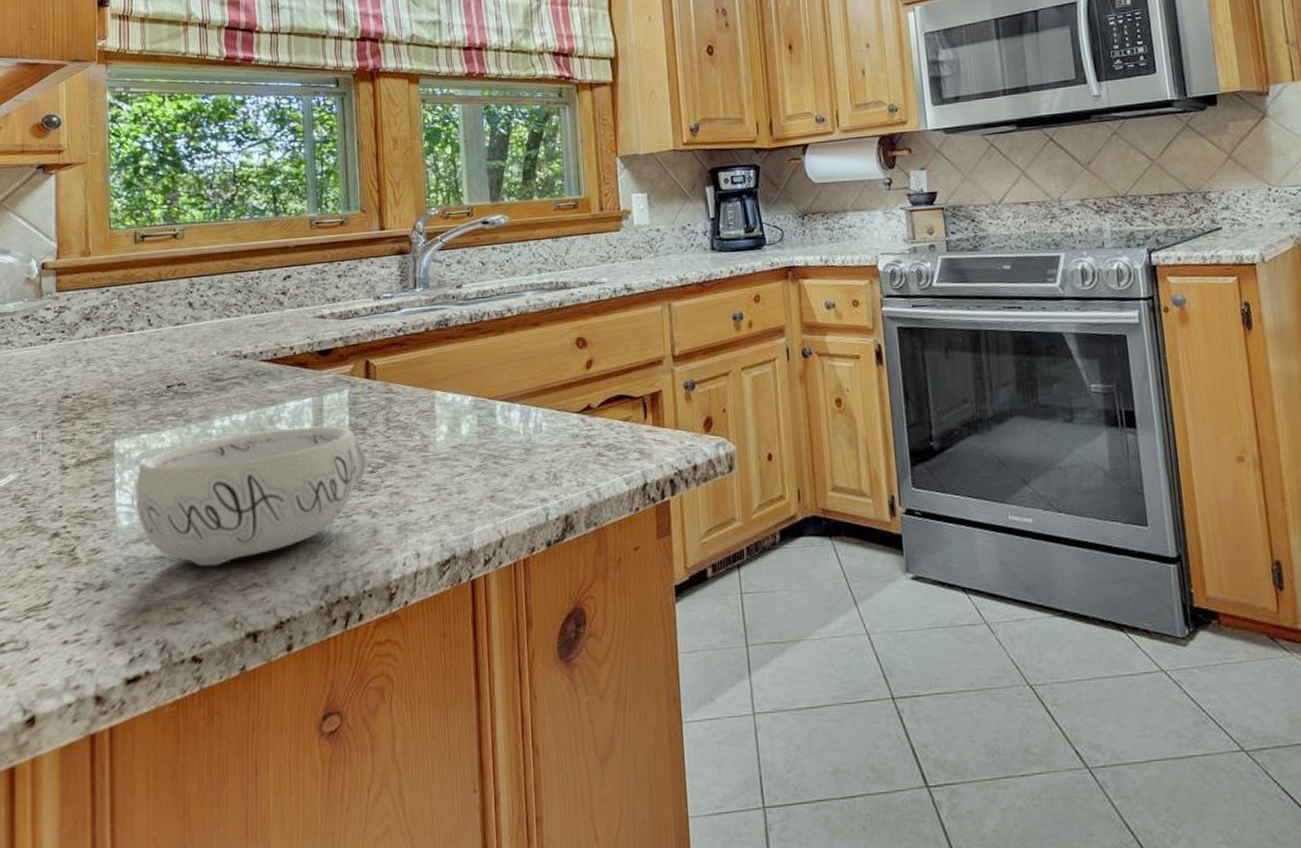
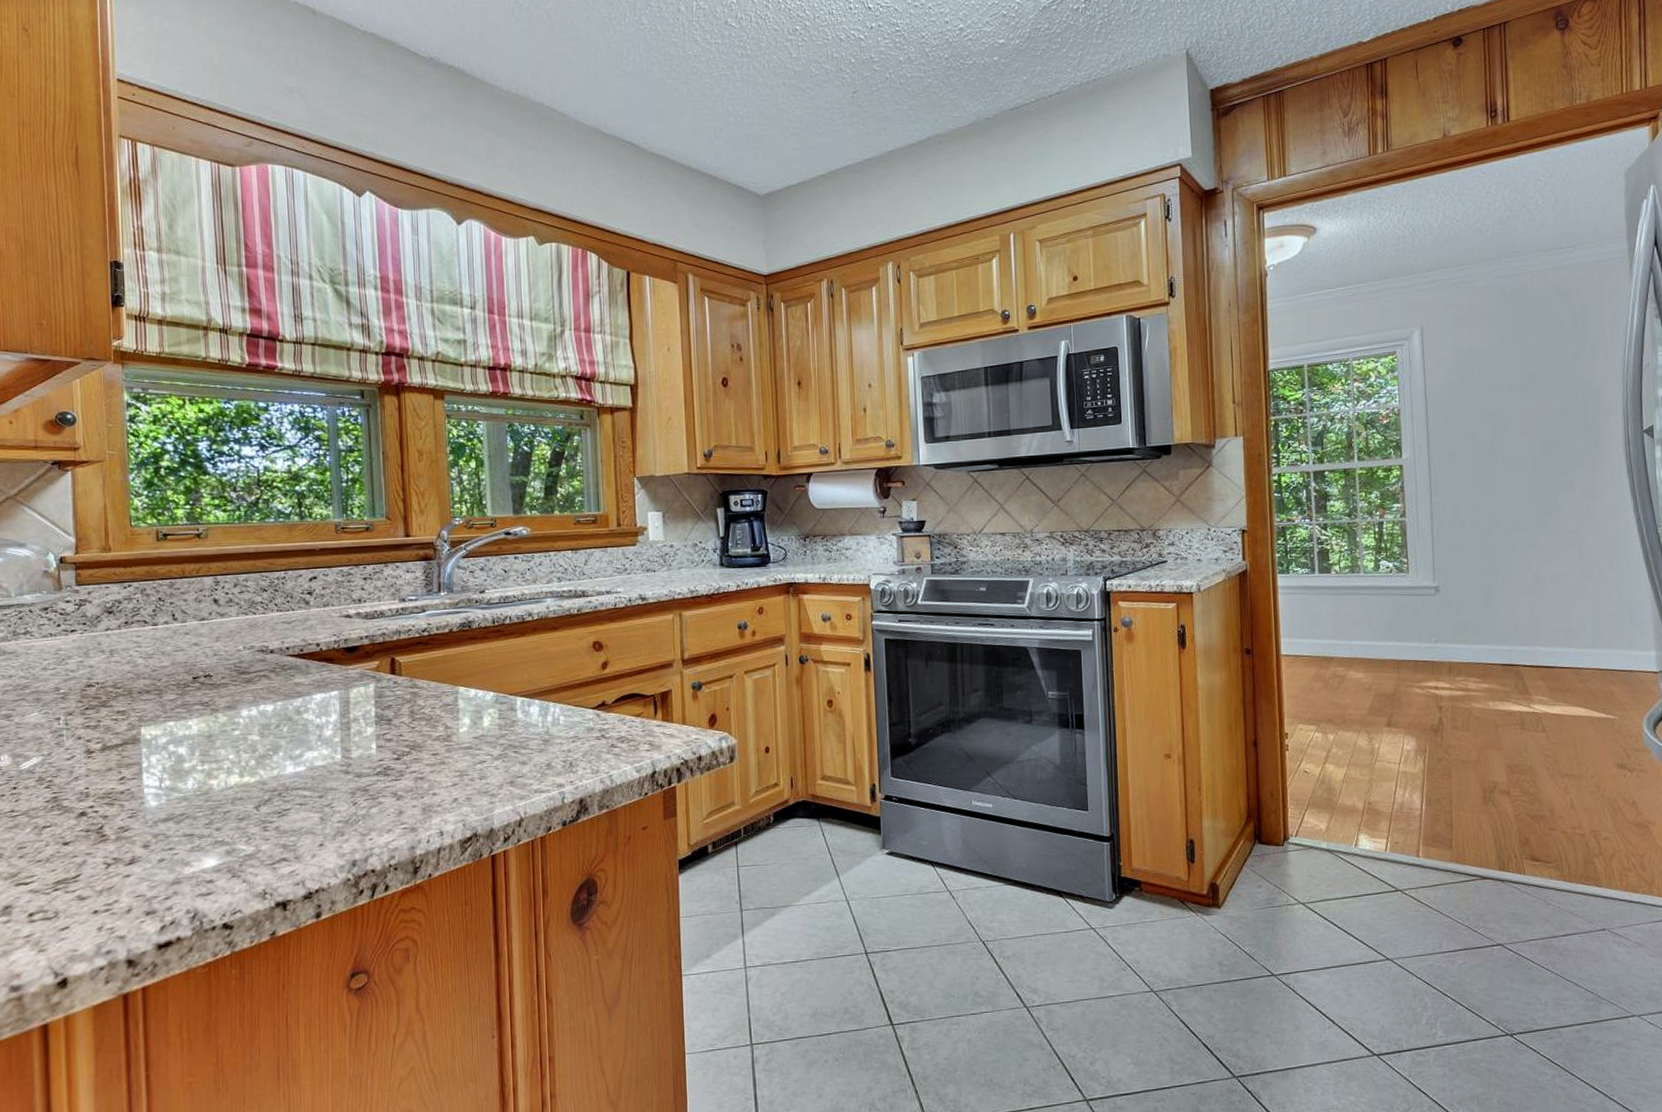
decorative bowl: present [136,425,368,567] -> none [163,716,394,843]

